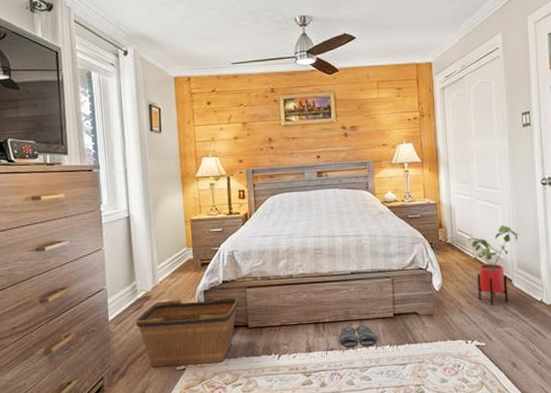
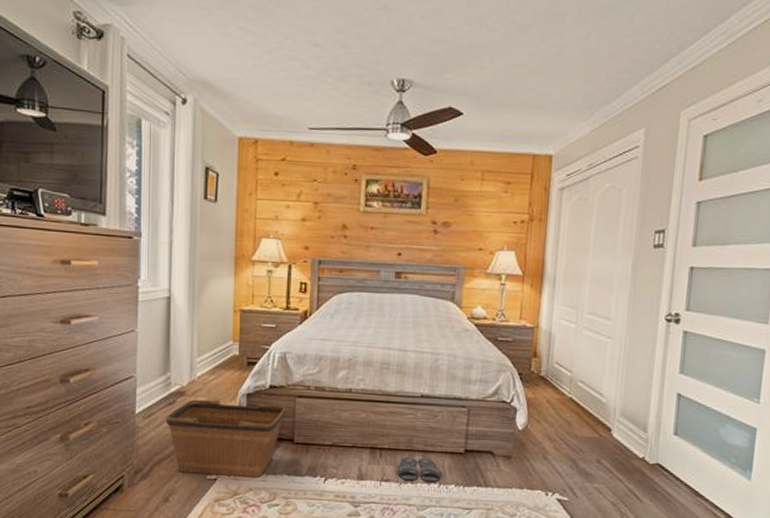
house plant: present [467,224,521,306] -> none [565,362,630,457]

